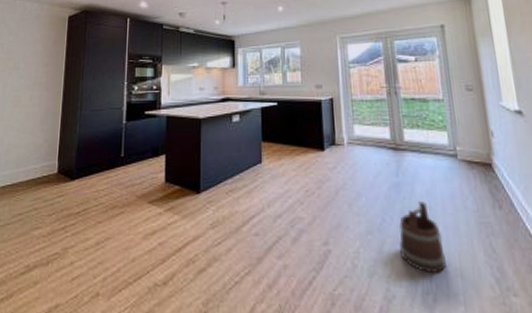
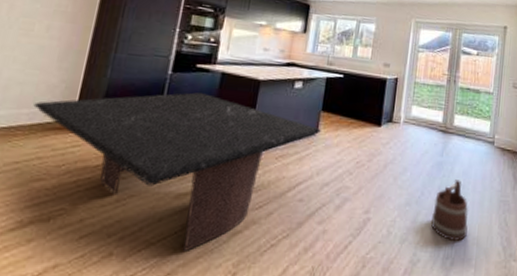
dining table: none [27,137,264,292] -> present [33,92,321,253]

